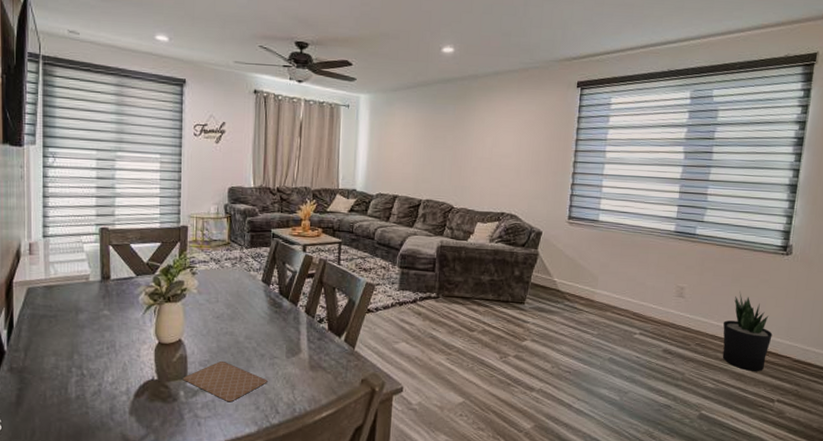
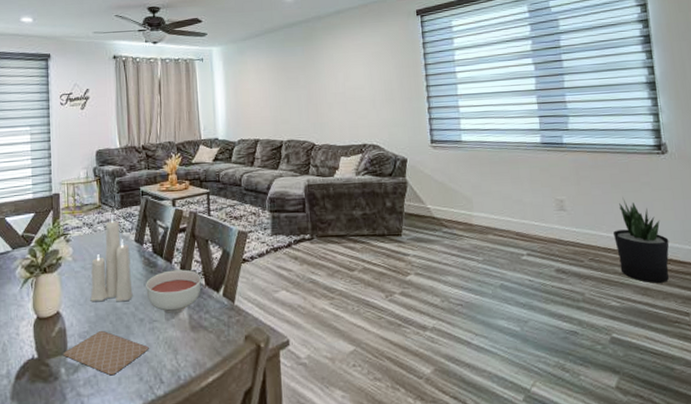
candle: none [213,253,256,337] -> present [90,215,133,302]
bowl: none [269,312,326,352] -> present [146,269,202,313]

